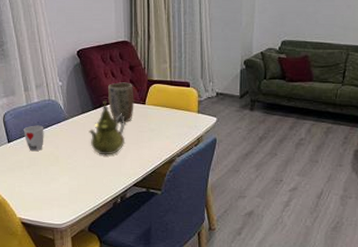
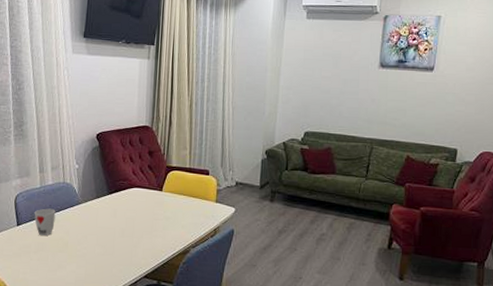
teapot: present [89,101,126,155] -> none [101,186,141,243]
plant pot: present [107,82,134,122] -> none [123,167,152,209]

